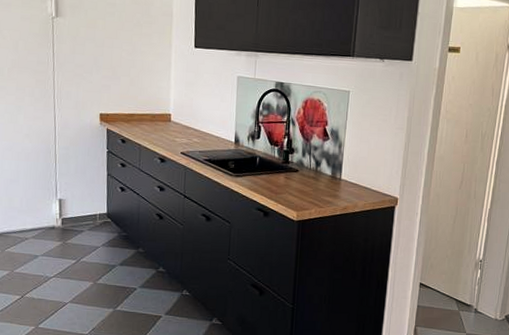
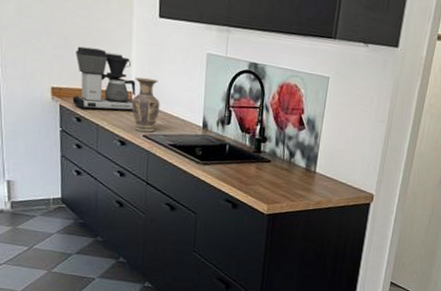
coffee maker: none [118,77,174,133] -> present [72,46,136,113]
vase: none [170,100,196,150] -> present [132,77,160,133]

